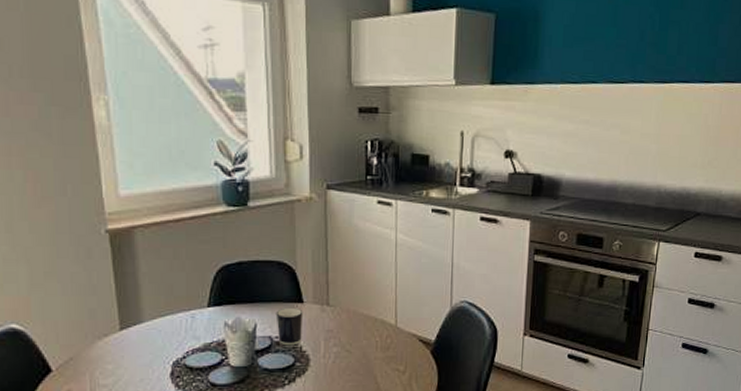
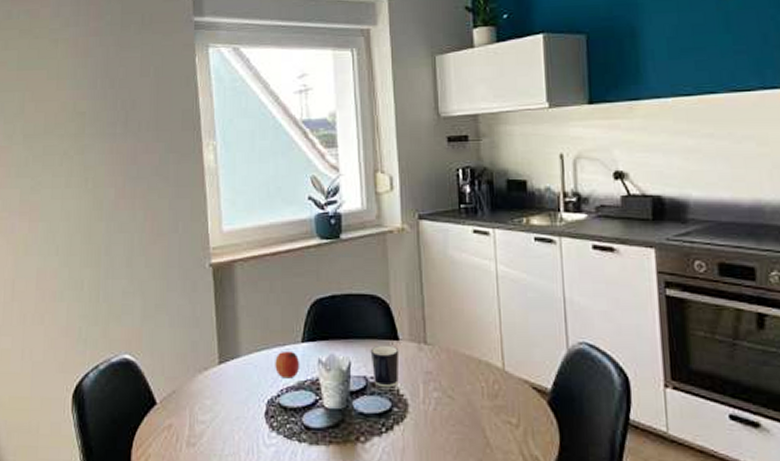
fruit: none [180,315,206,341] -> present [275,350,300,379]

